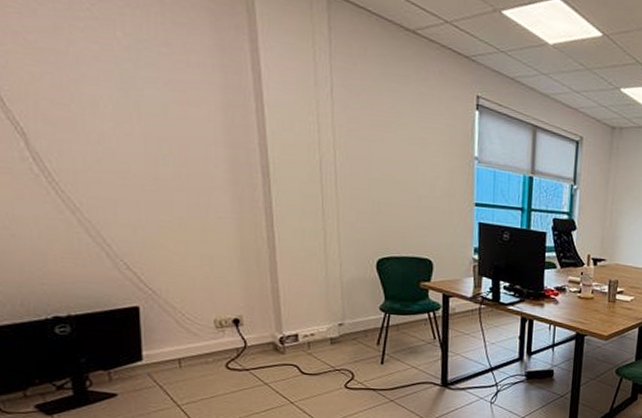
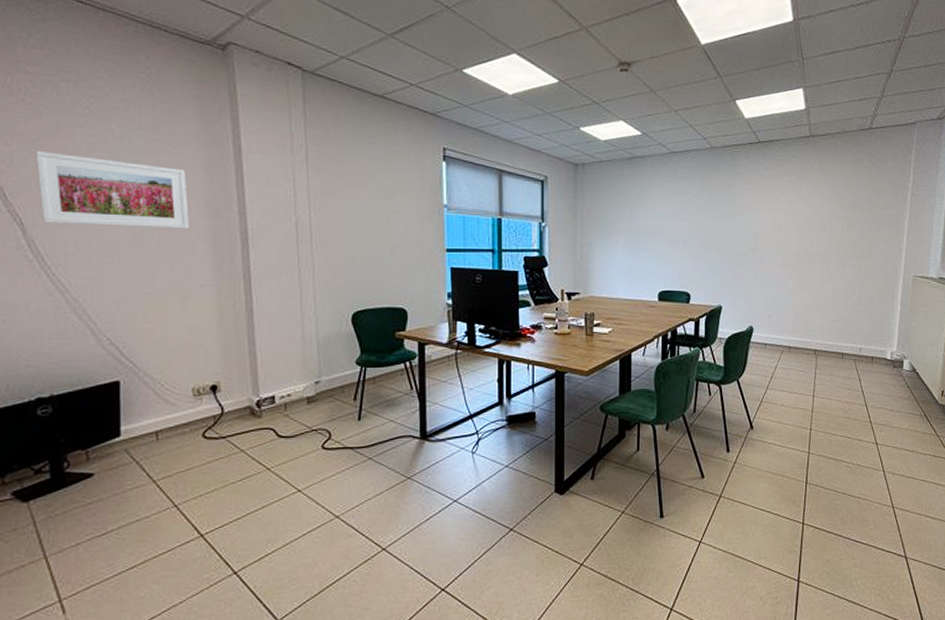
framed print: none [33,52,207,157] -> present [35,150,190,229]

